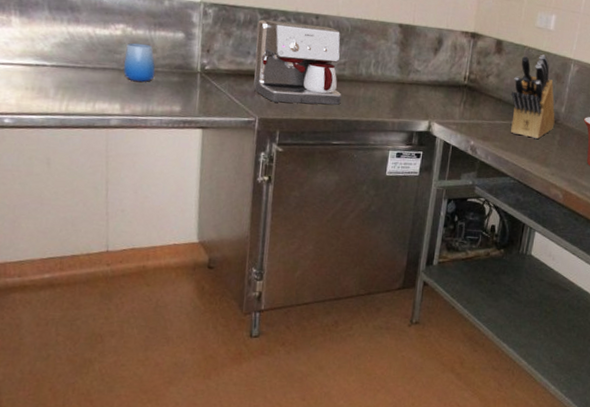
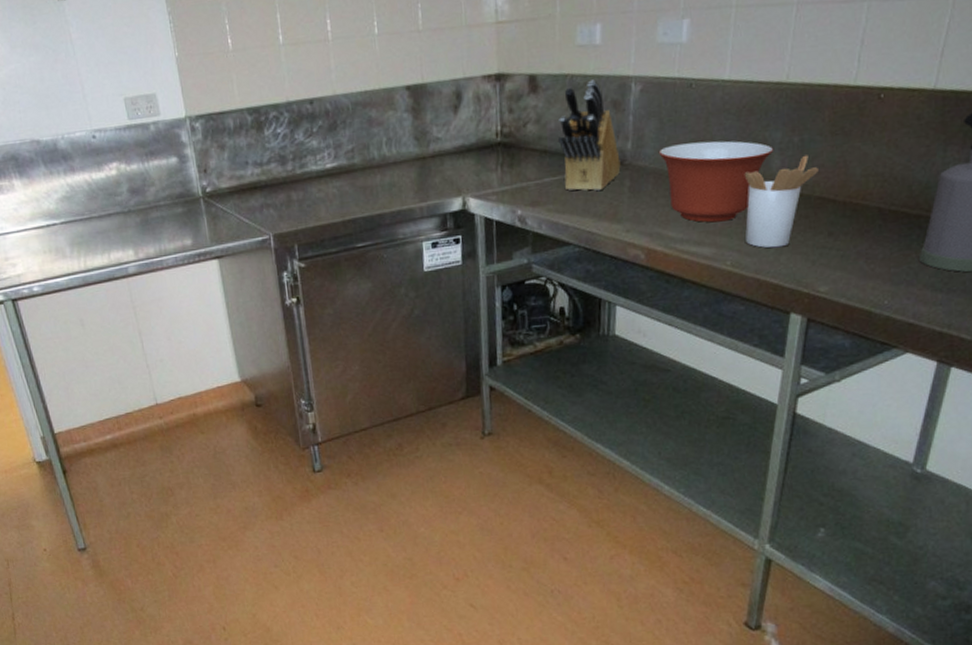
cup: present [123,43,156,82] -> none [124,178,159,222]
coffee maker: present [253,19,342,105] -> none [249,110,357,213]

